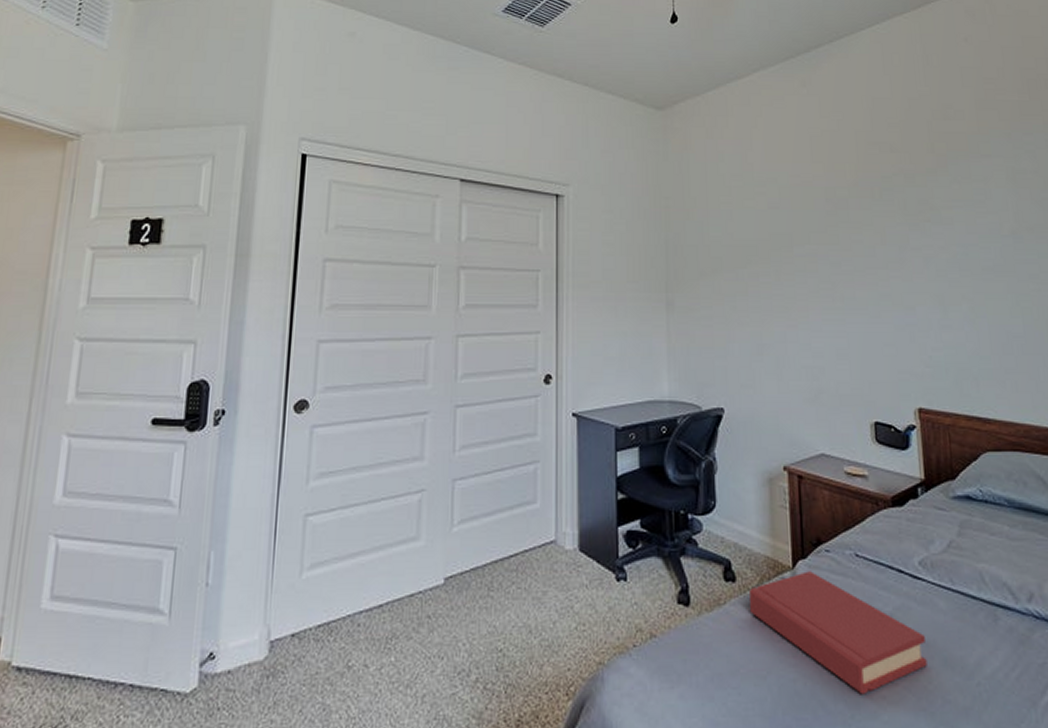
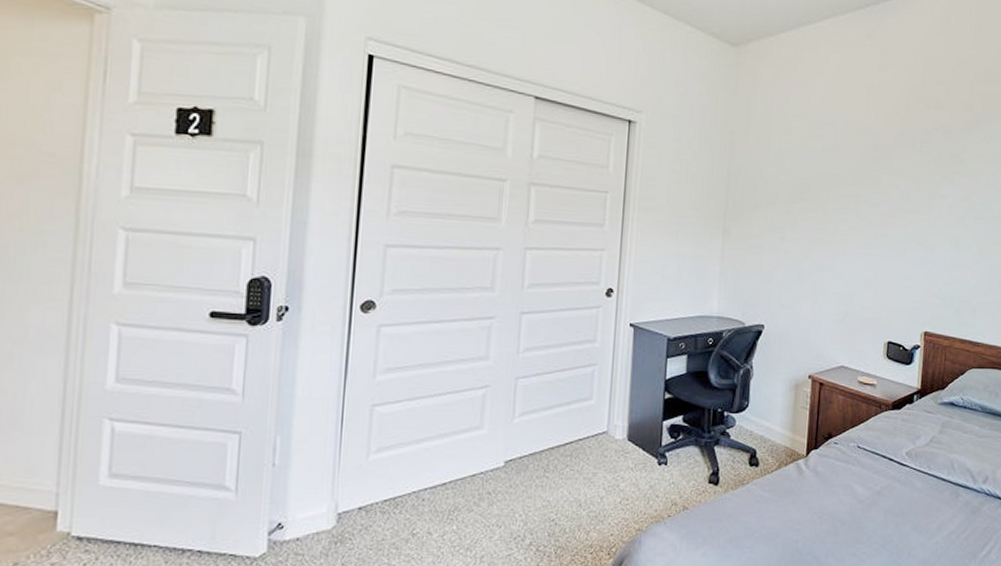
hardback book: present [750,571,927,695] -> none [768,459,902,551]

